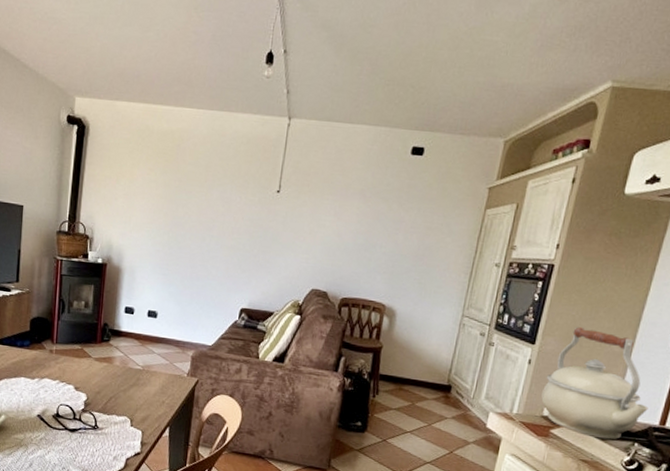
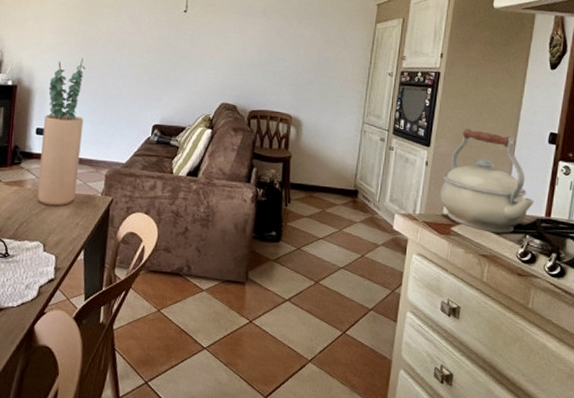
vase: none [125,238,174,384] -> present [37,58,85,206]

